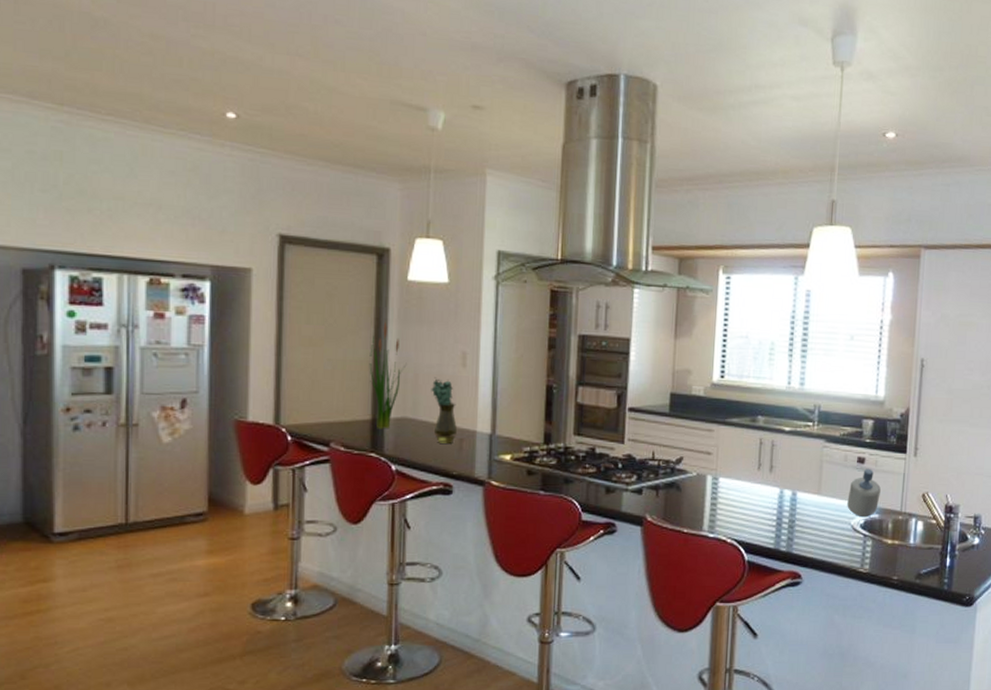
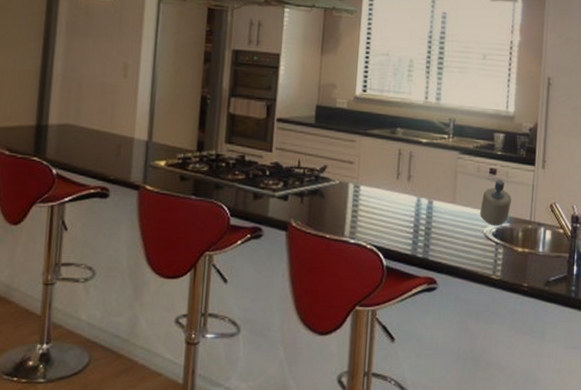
plant: present [369,321,407,429] -> none [36,34,72,135]
vase: present [431,377,458,444] -> none [93,86,117,149]

